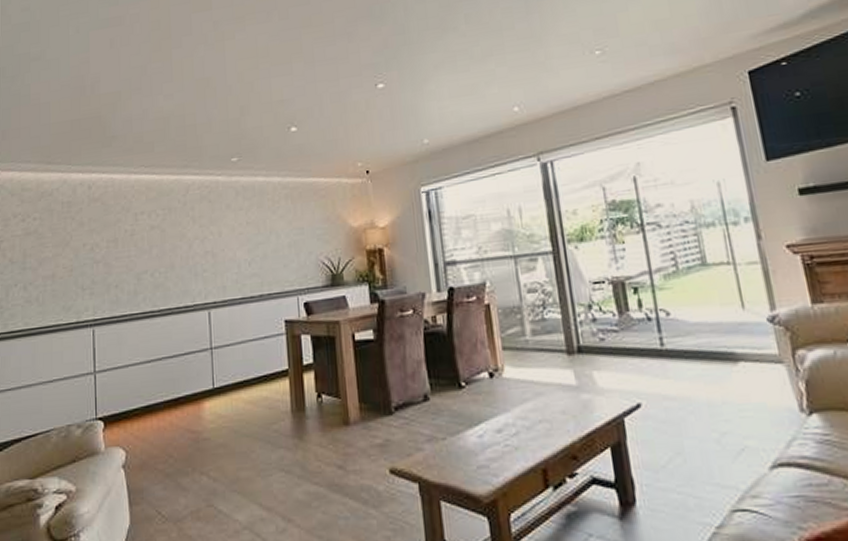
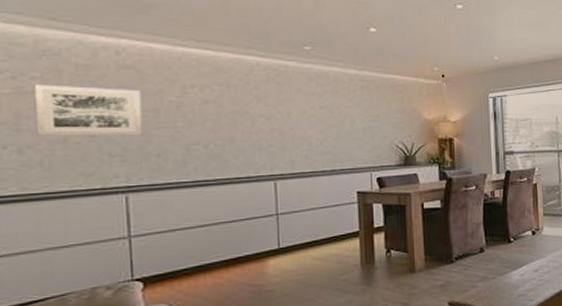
wall art: none [35,221,106,273] -> present [33,84,143,137]

